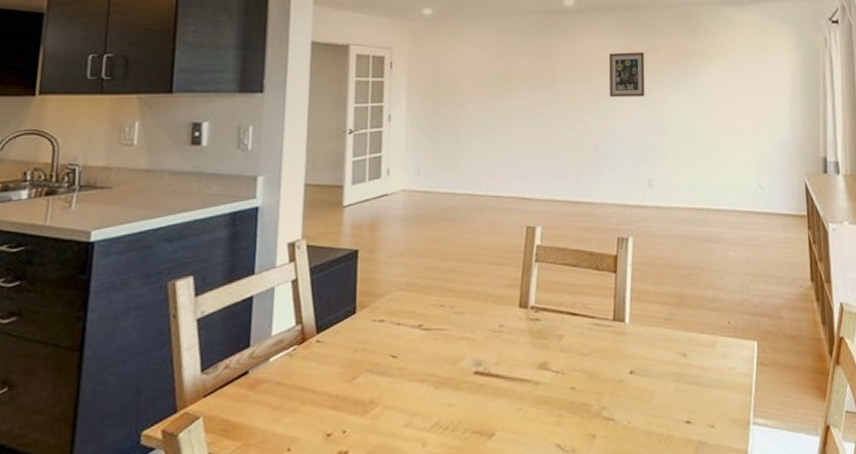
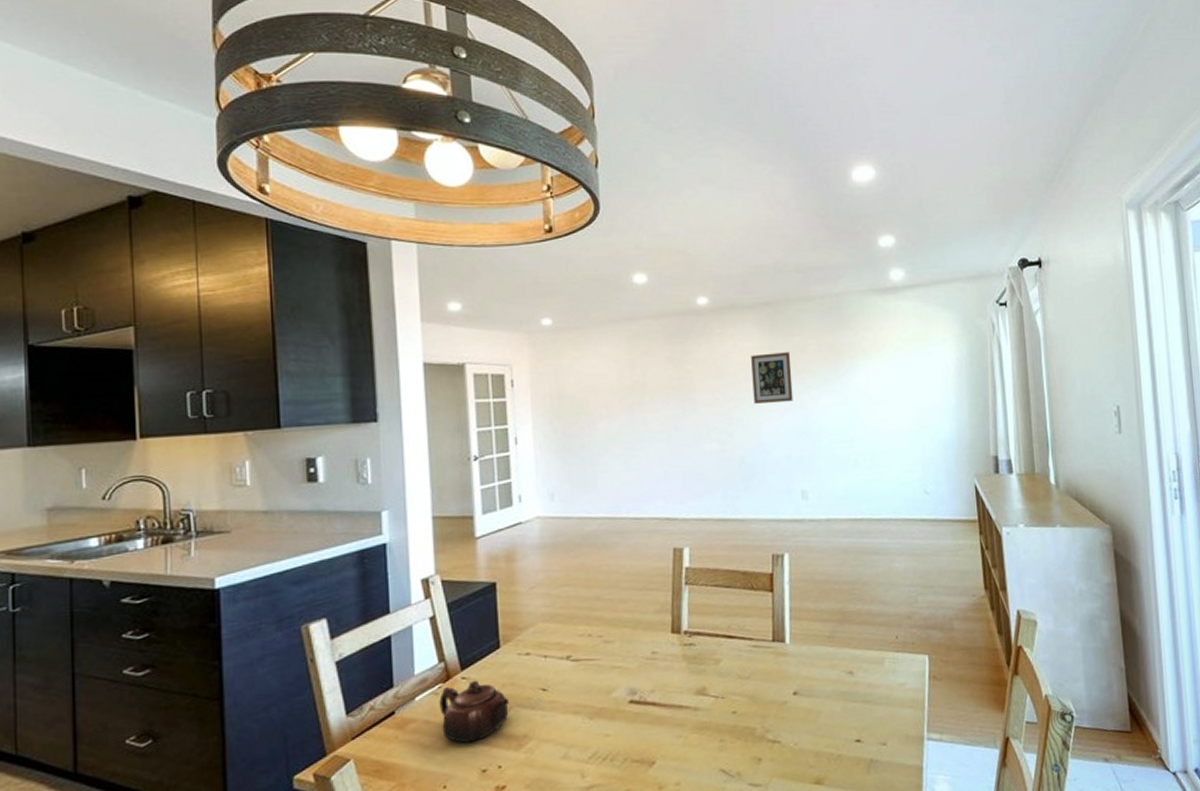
teapot: none [292,344,360,407] -> present [439,680,510,744]

